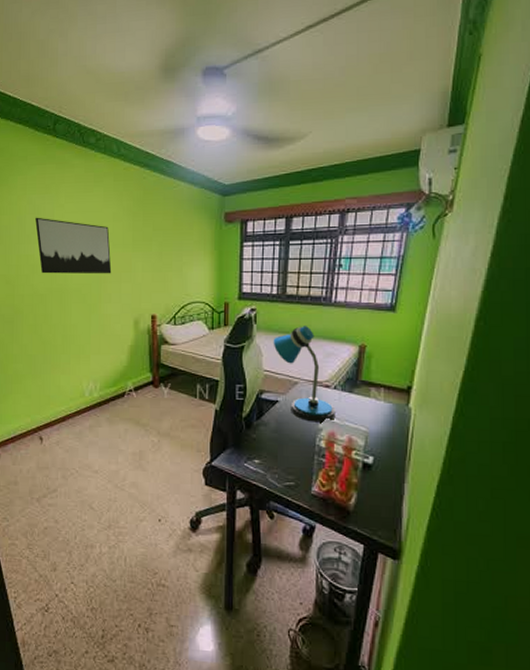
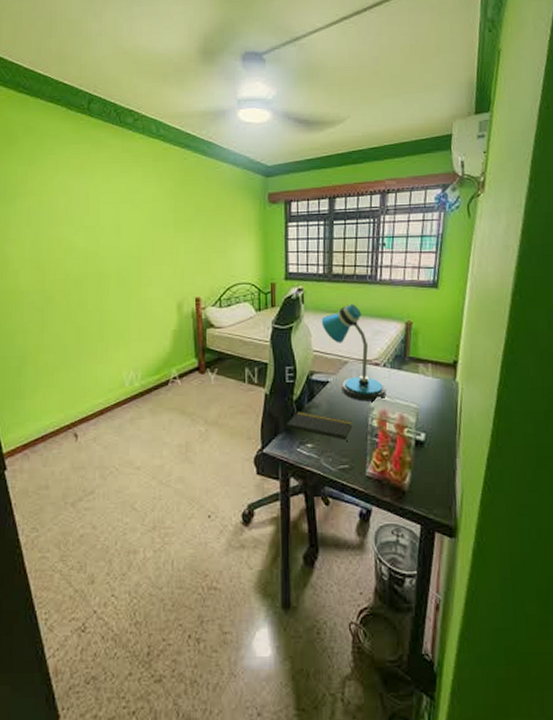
wall art: present [35,217,112,274] -> none [68,198,152,257]
notepad: none [234,428,300,459] -> present [285,412,353,441]

